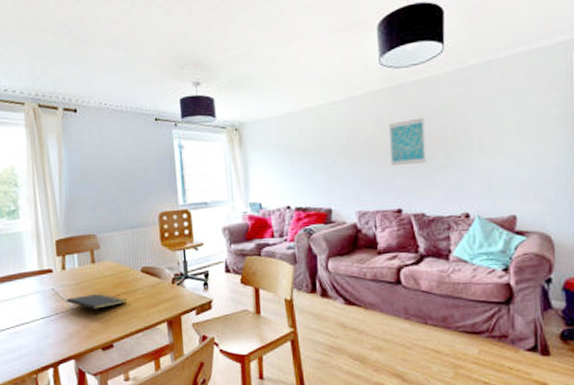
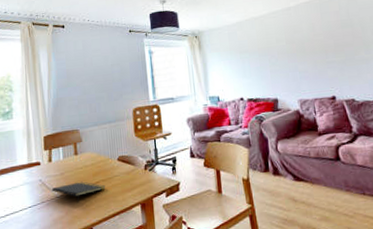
wall art: present [388,117,427,165] -> none [318,21,353,61]

